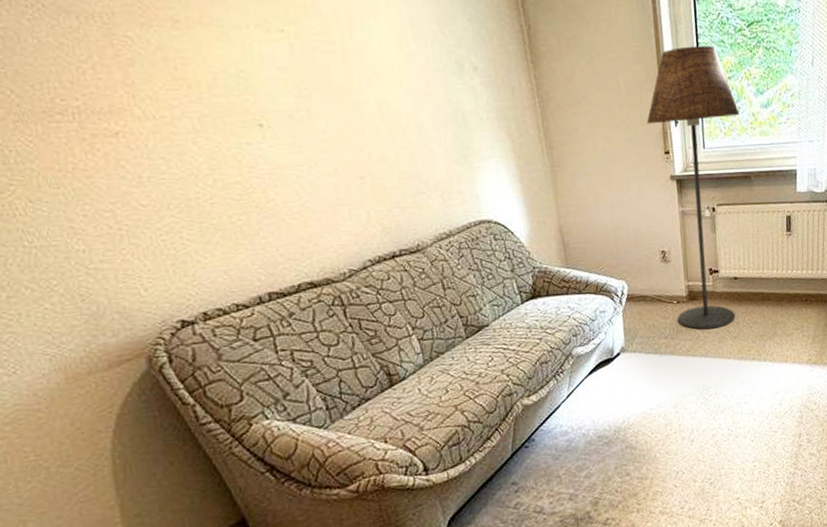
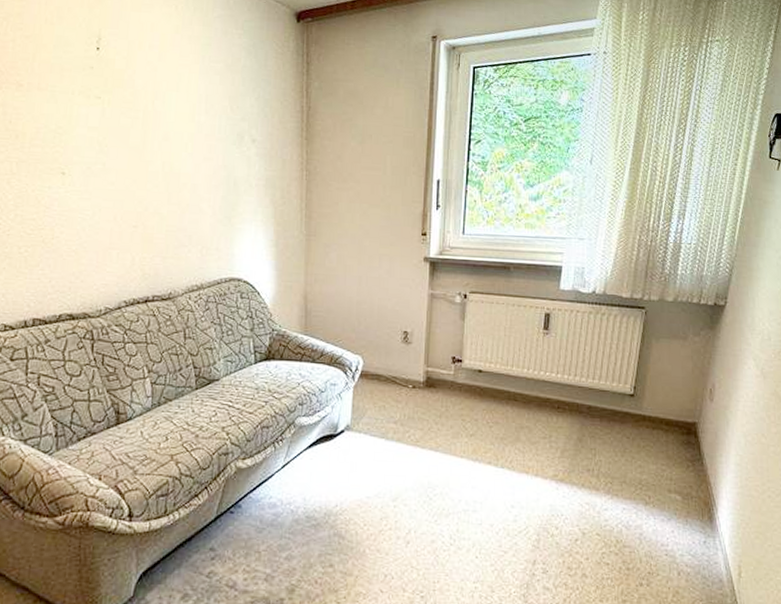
floor lamp: present [647,46,740,330] -> none [408,135,506,422]

